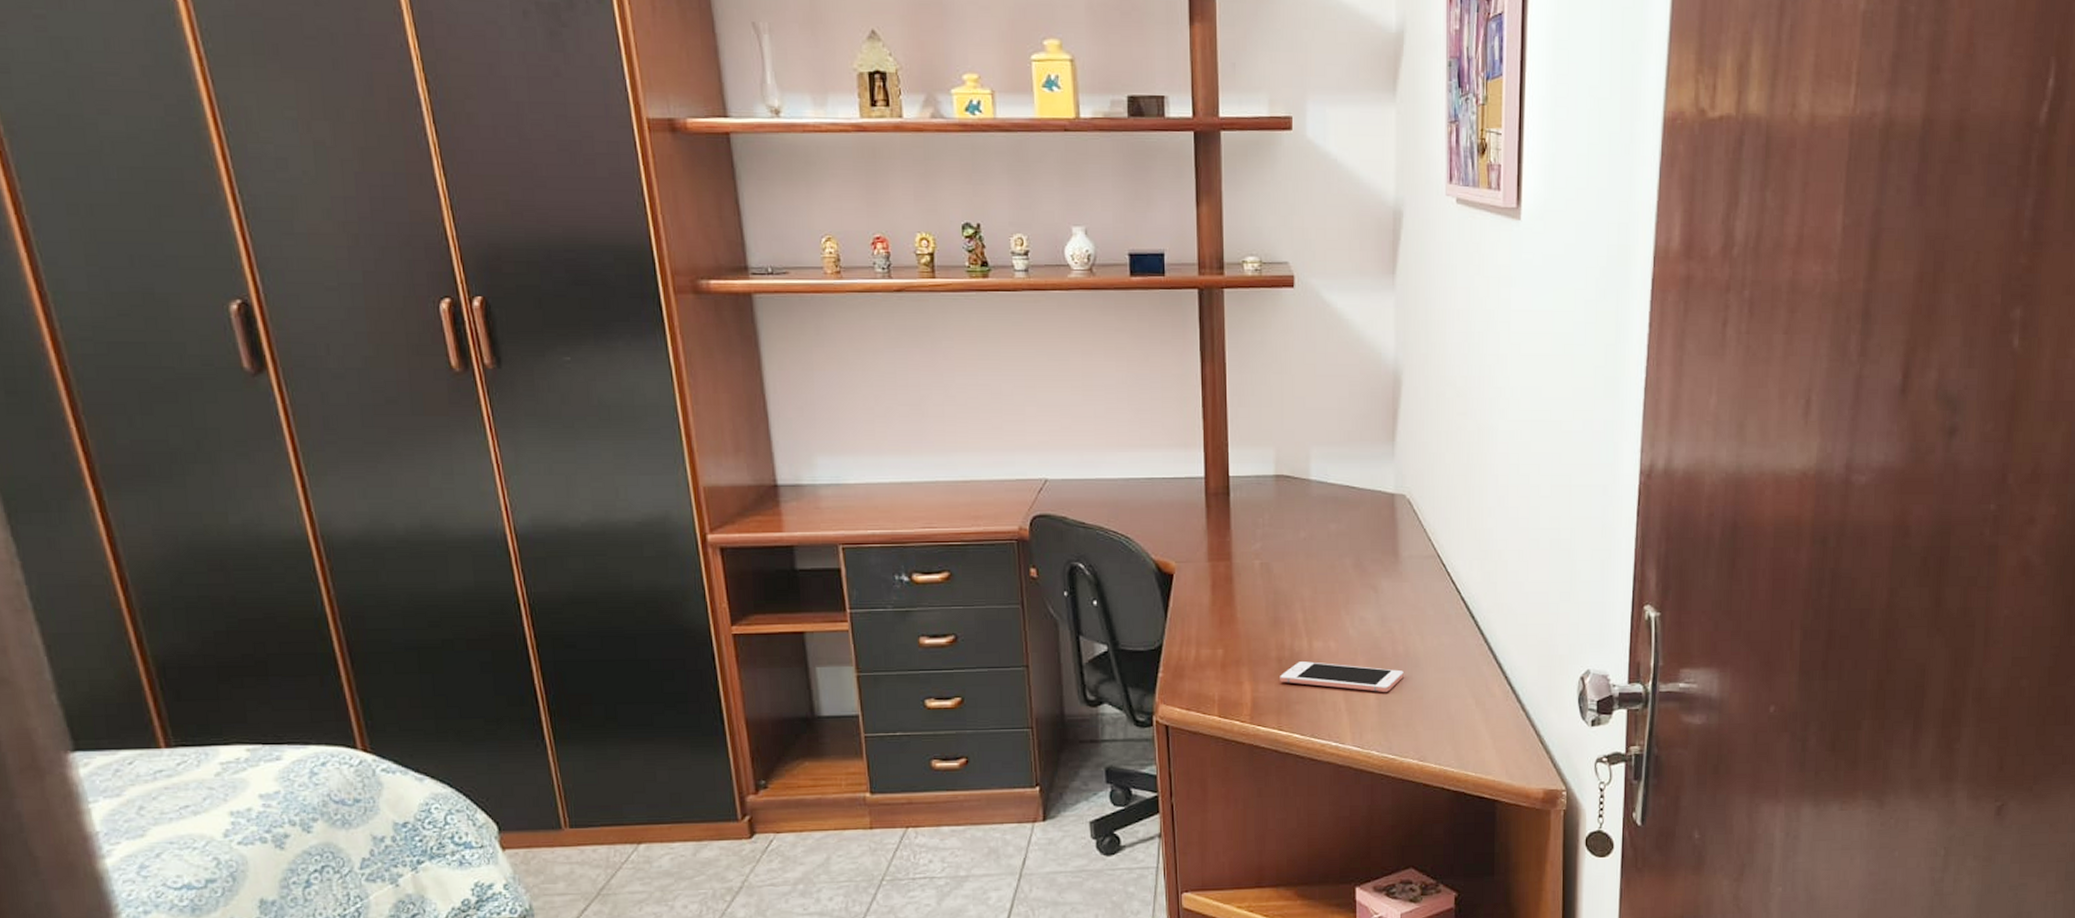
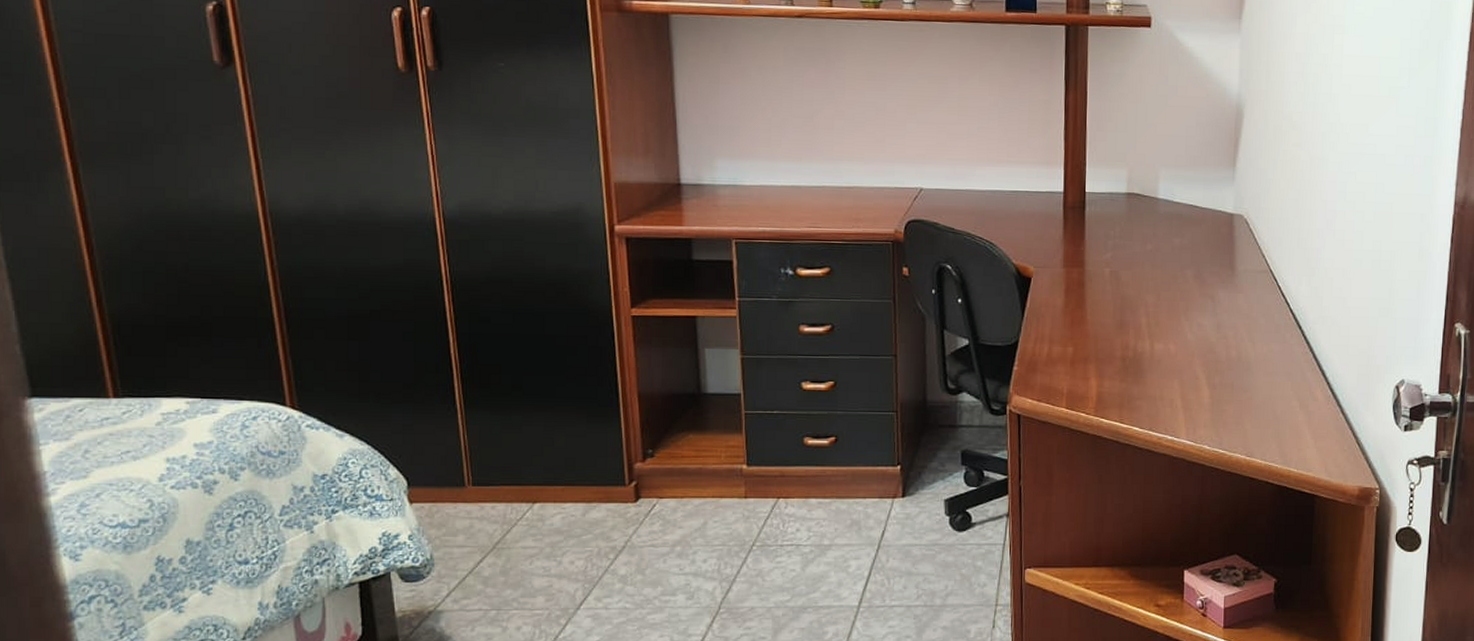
cell phone: present [1280,661,1404,692] -> none [1123,361,1235,392]

